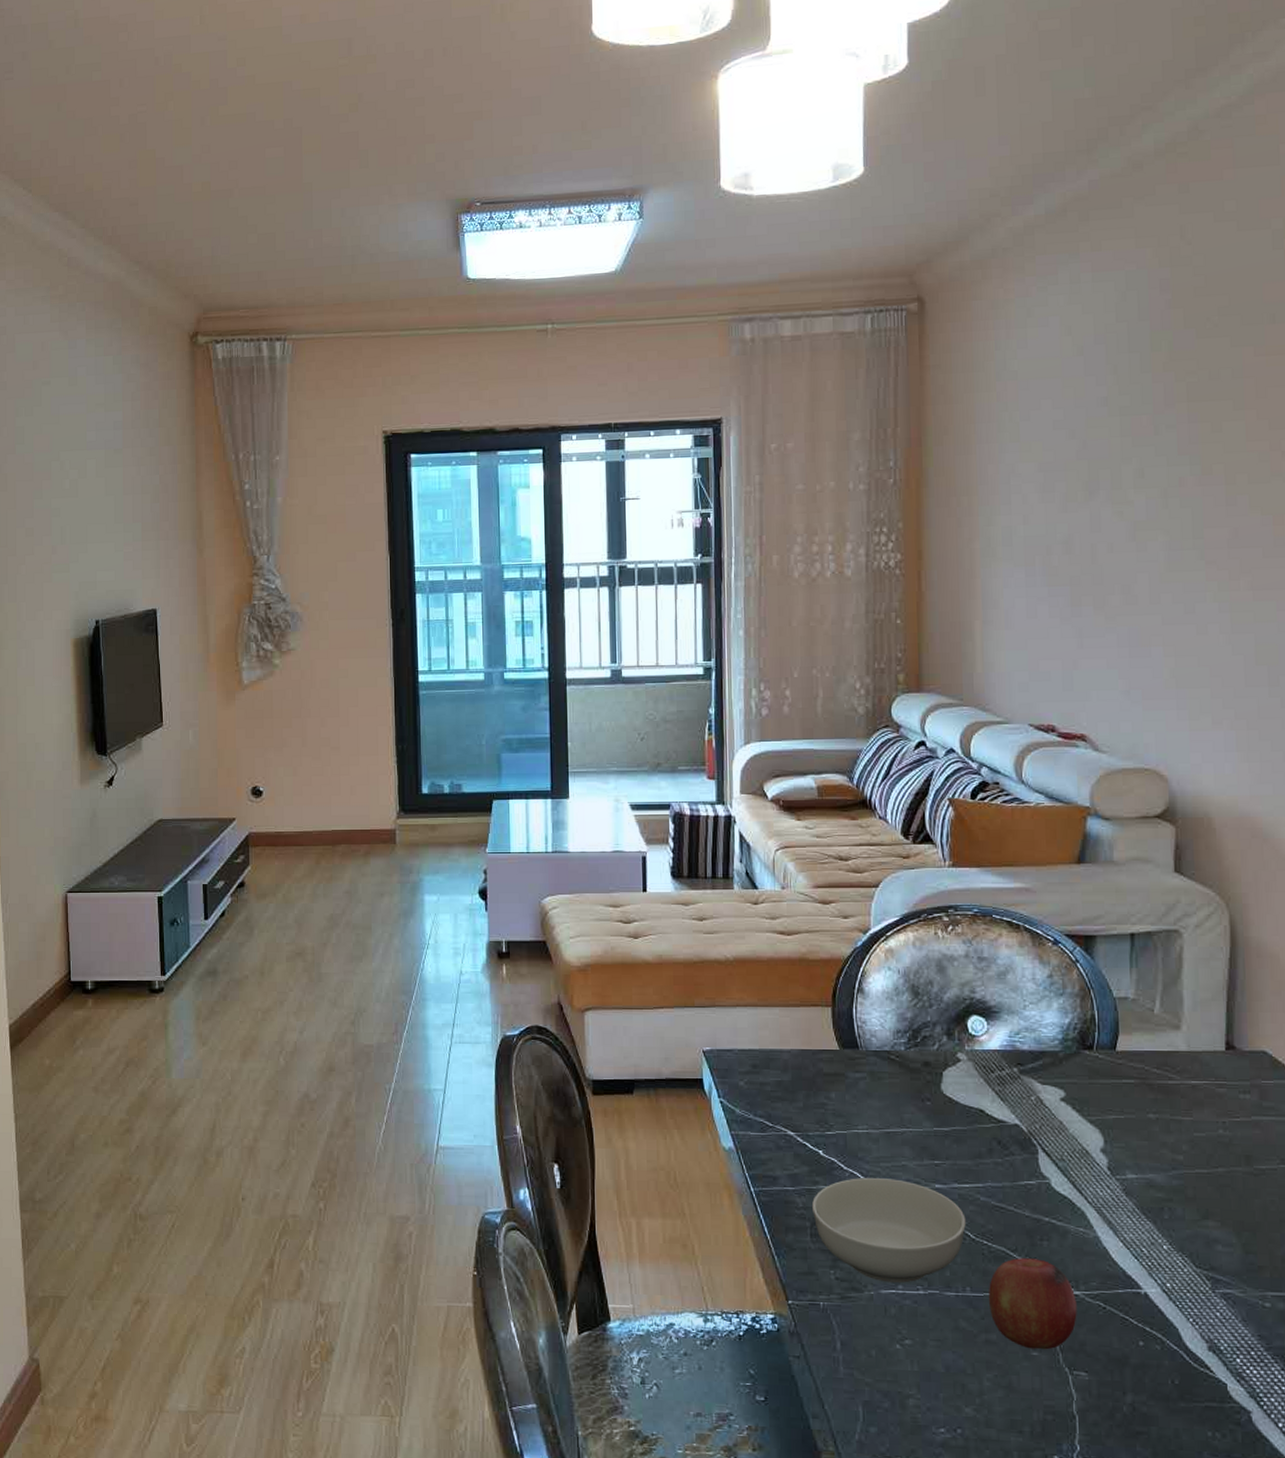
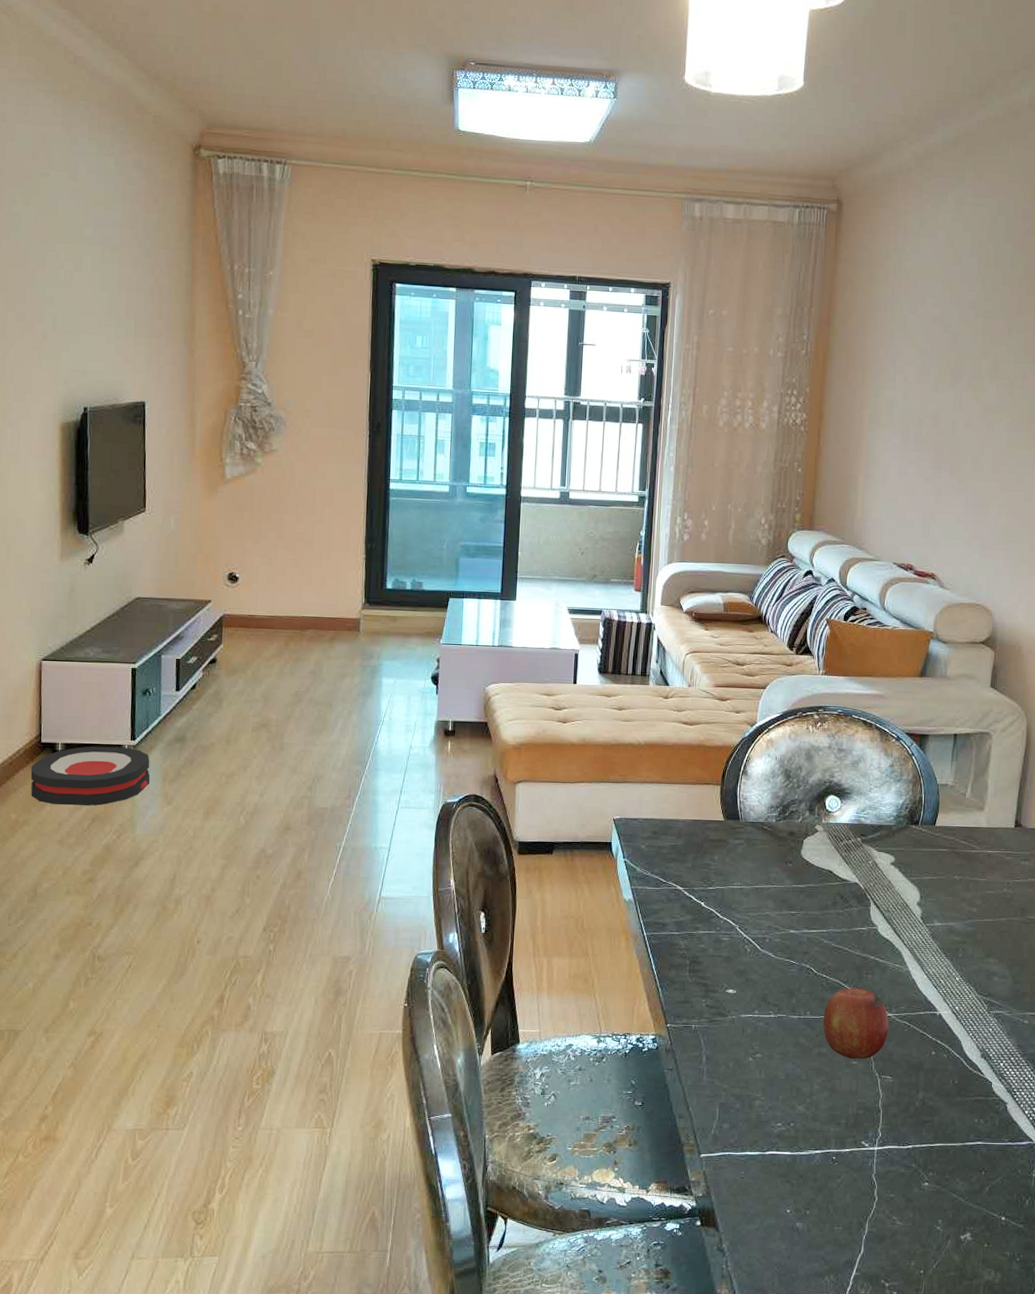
robot vacuum: none [62,983,183,1049] -> present [30,746,150,806]
bowl: present [811,1177,966,1283] -> none [691,924,811,1009]

